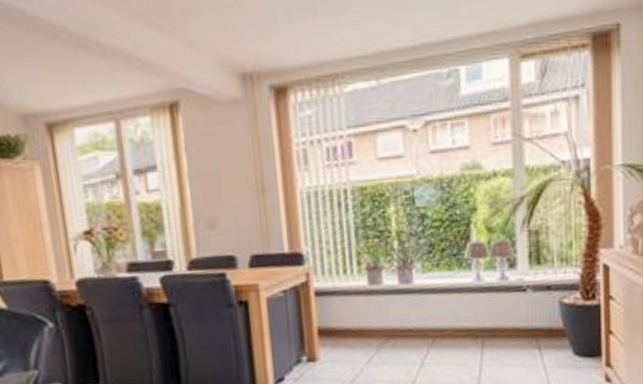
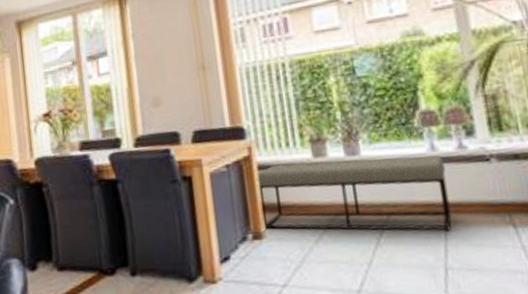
bench: none [313,285,488,353] -> present [256,155,452,230]

